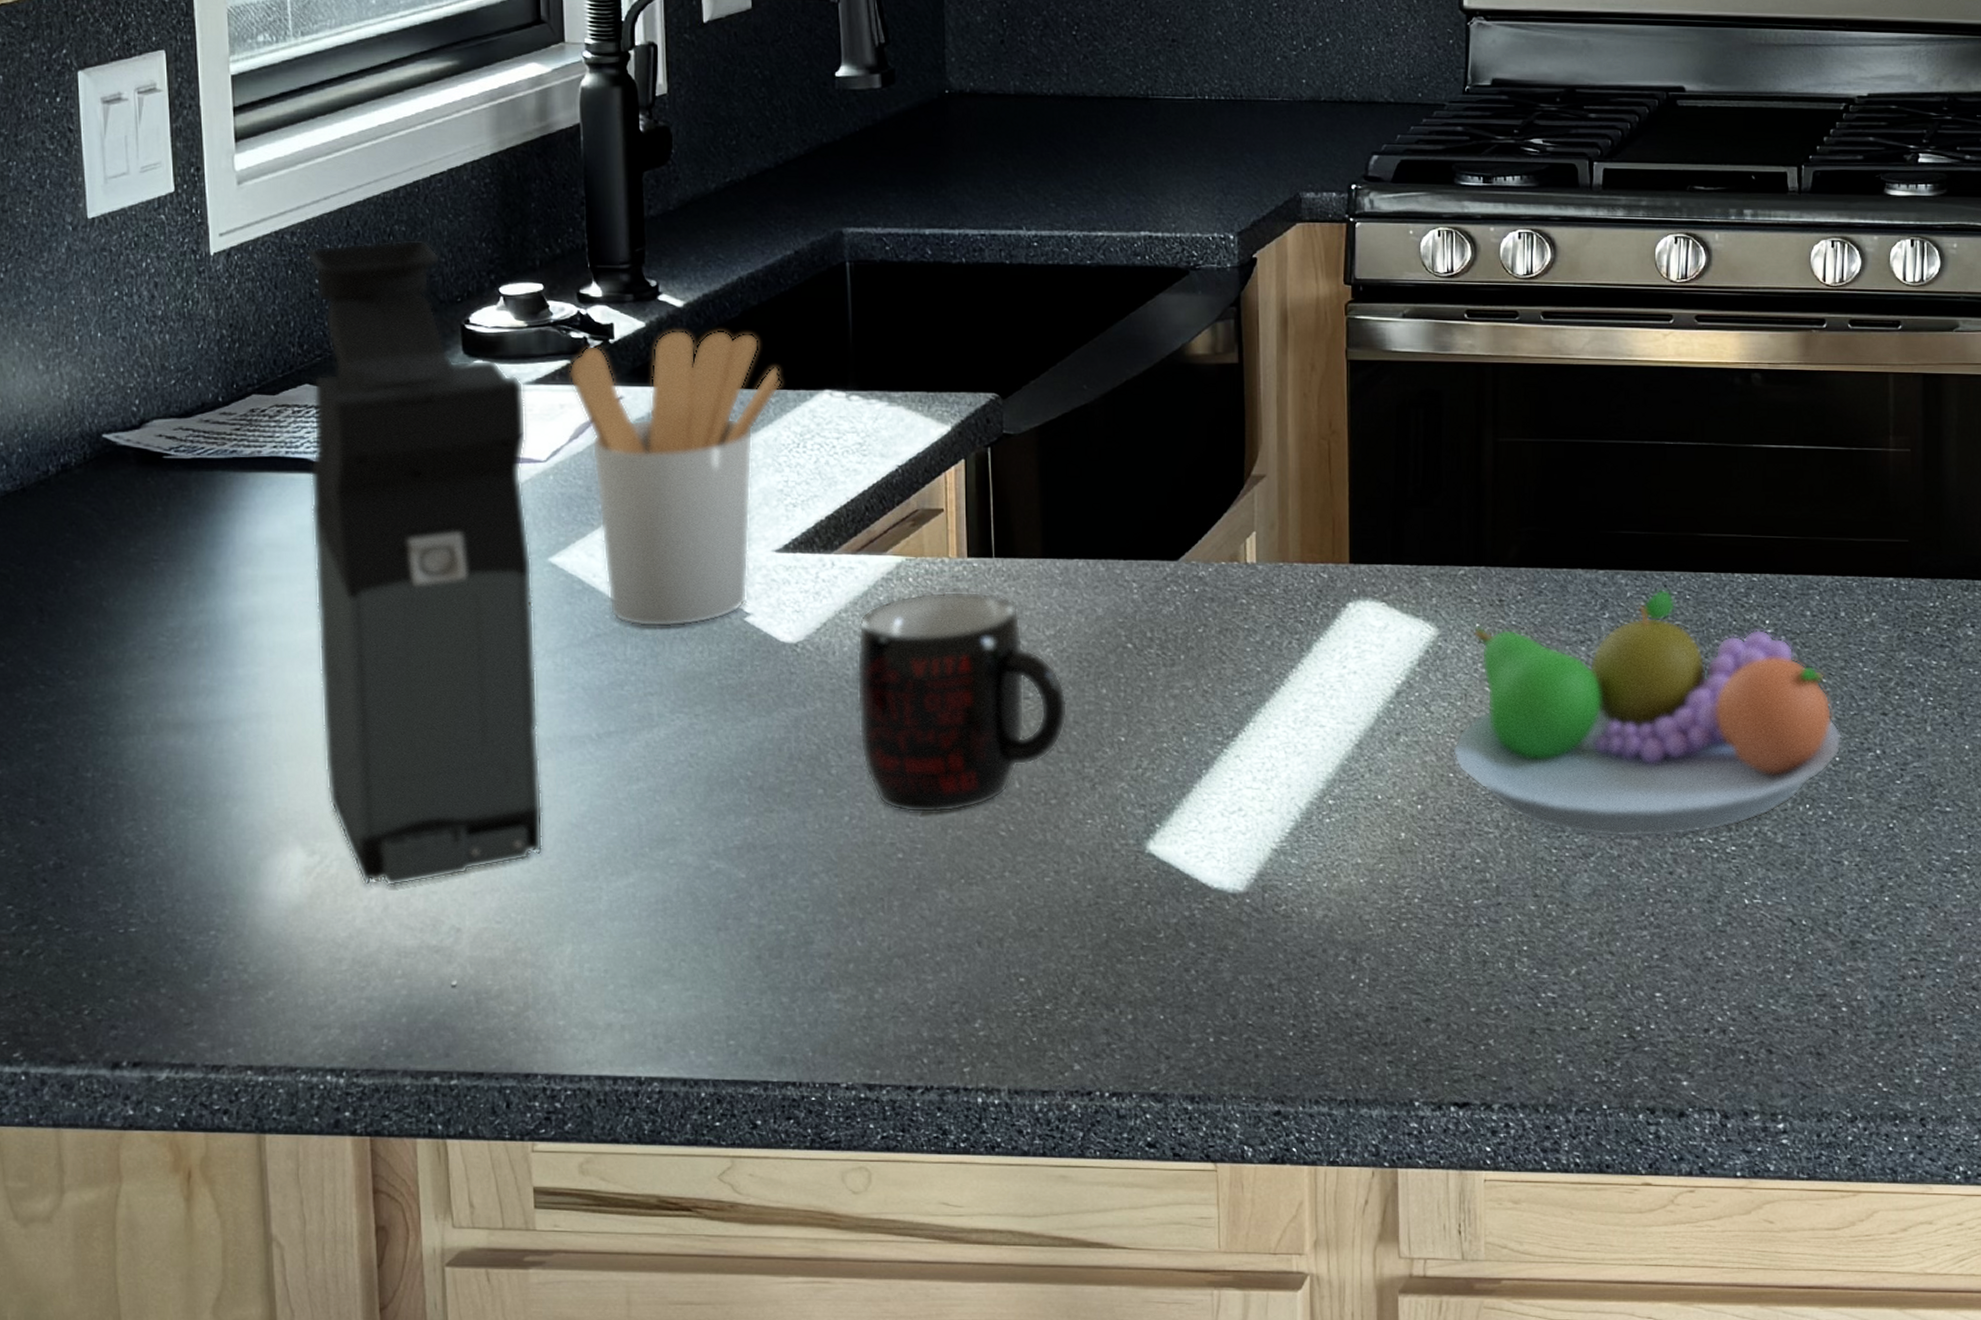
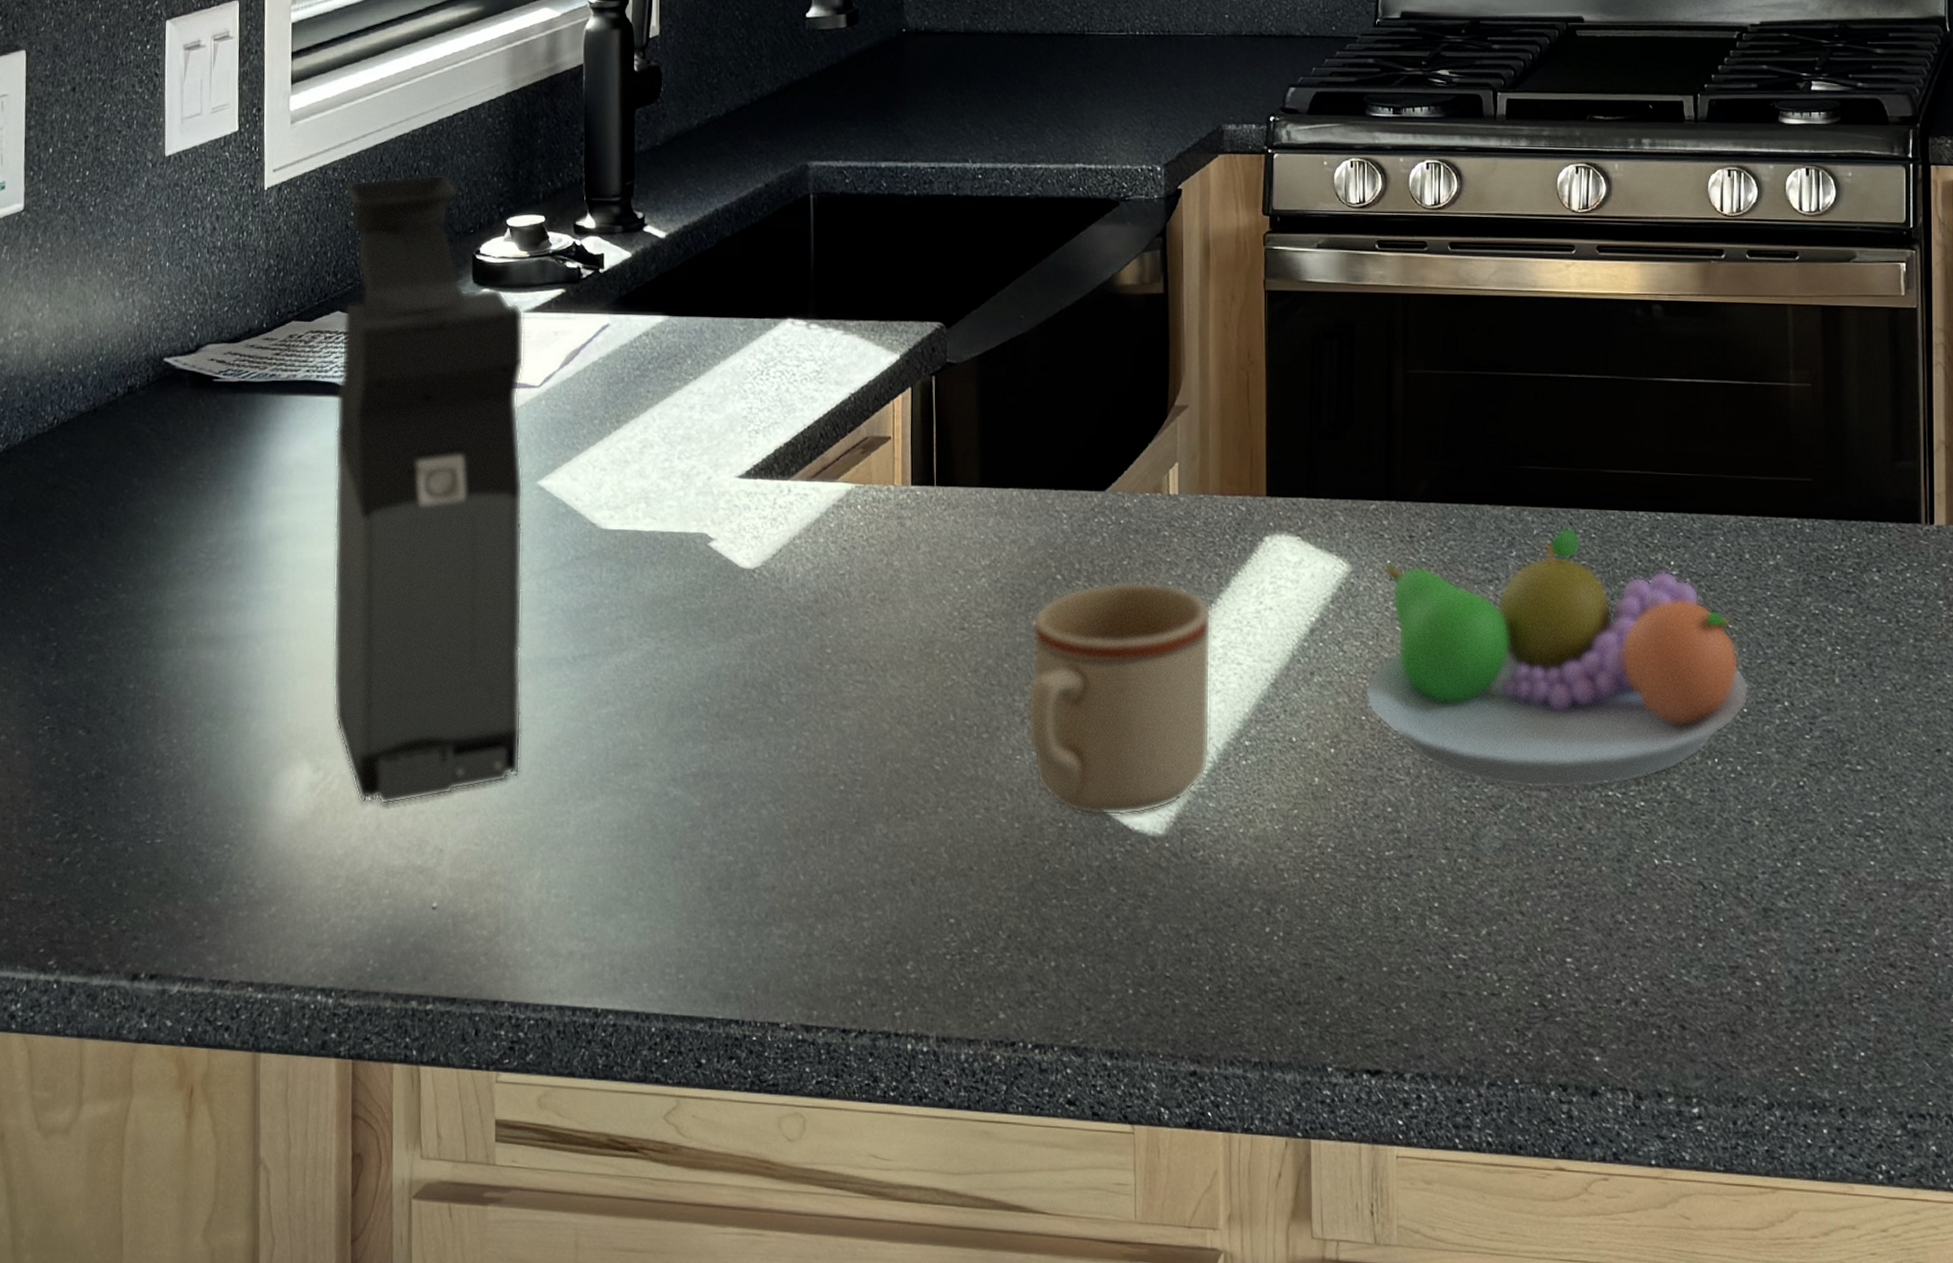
utensil holder: present [569,329,782,627] -> none [563,260,750,551]
mug: present [856,591,1068,813] -> none [807,519,1000,745]
mug: none [1098,649,1292,875] -> present [1027,581,1211,816]

